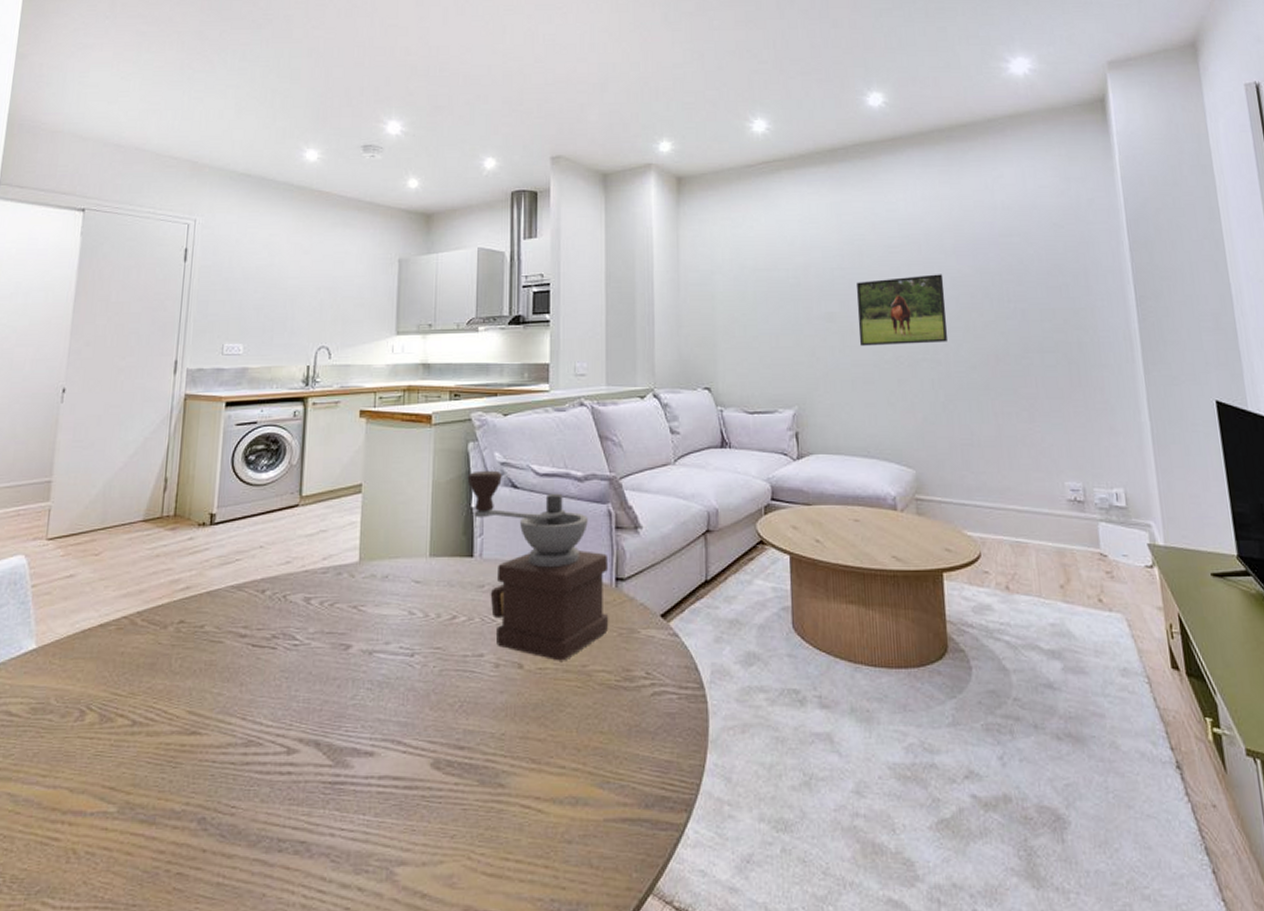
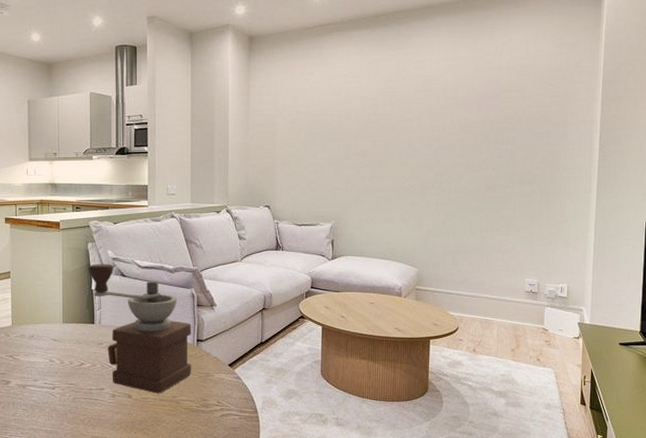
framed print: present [856,274,948,347] -> none [384,121,454,177]

